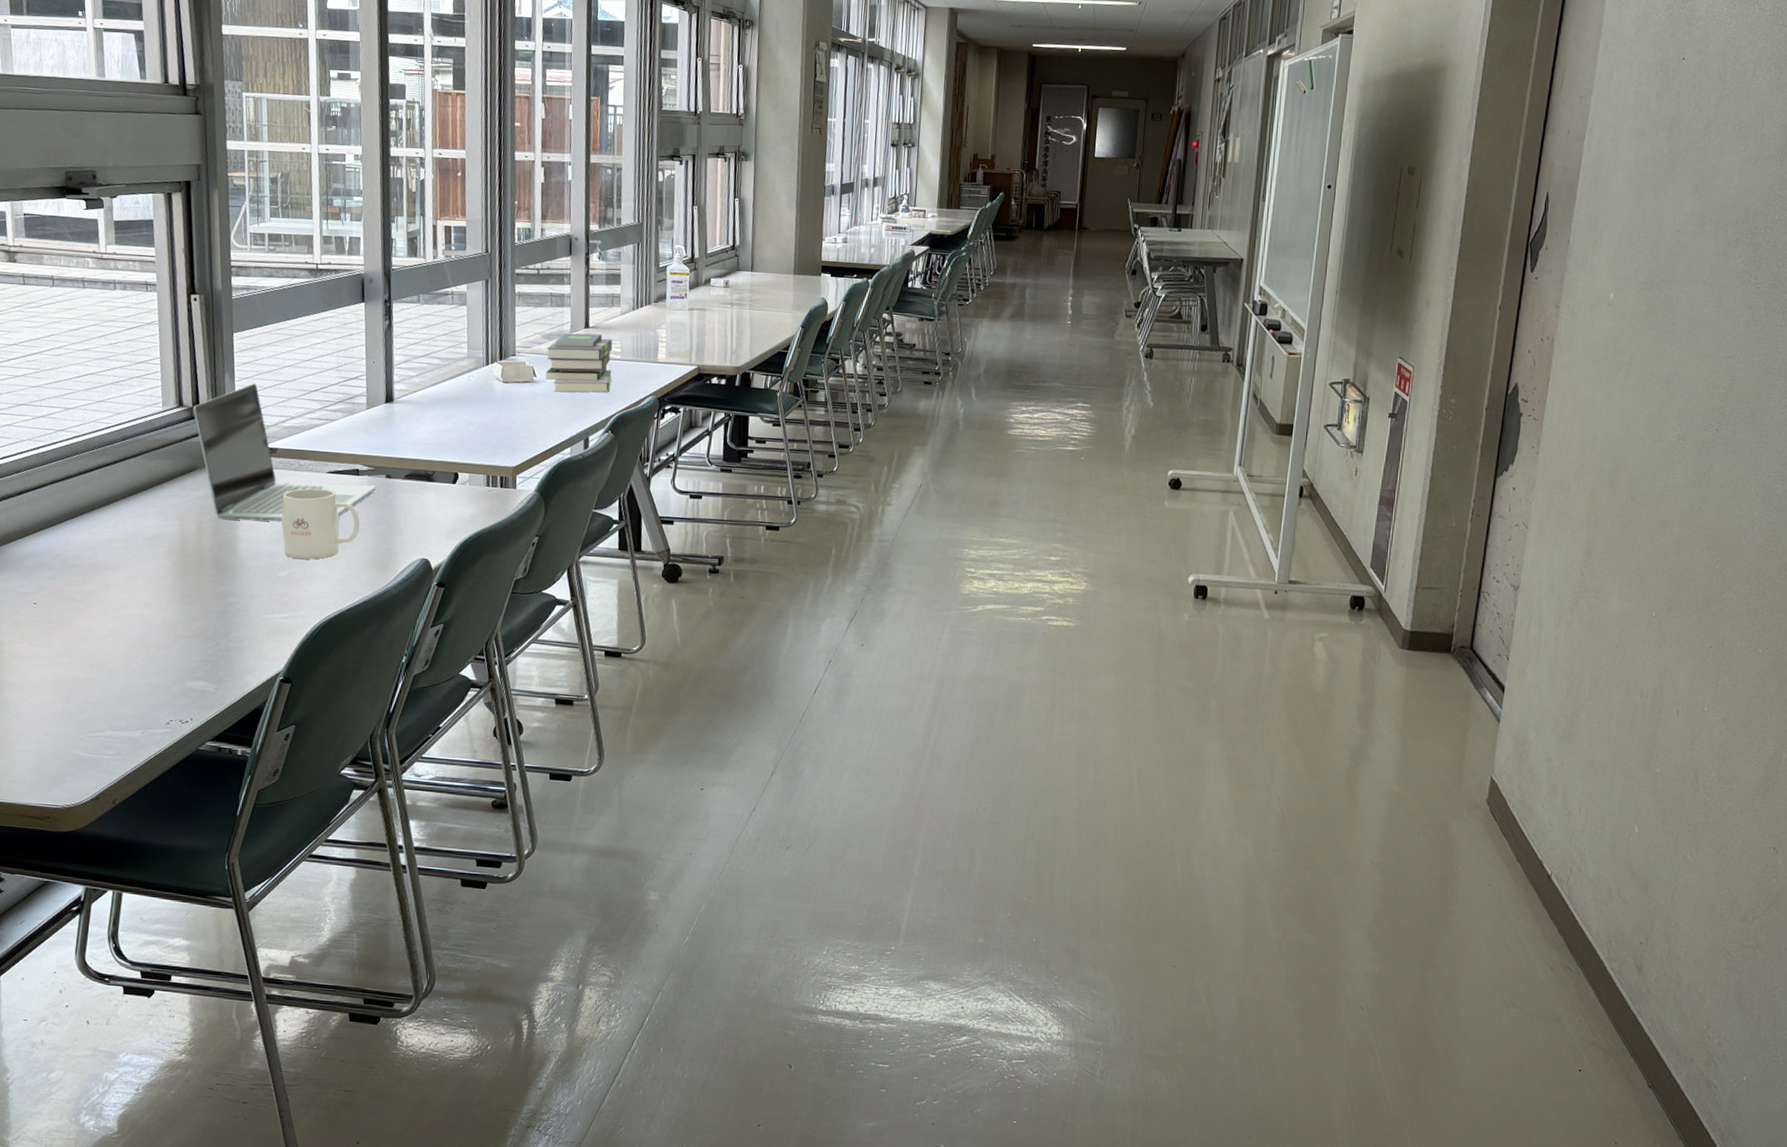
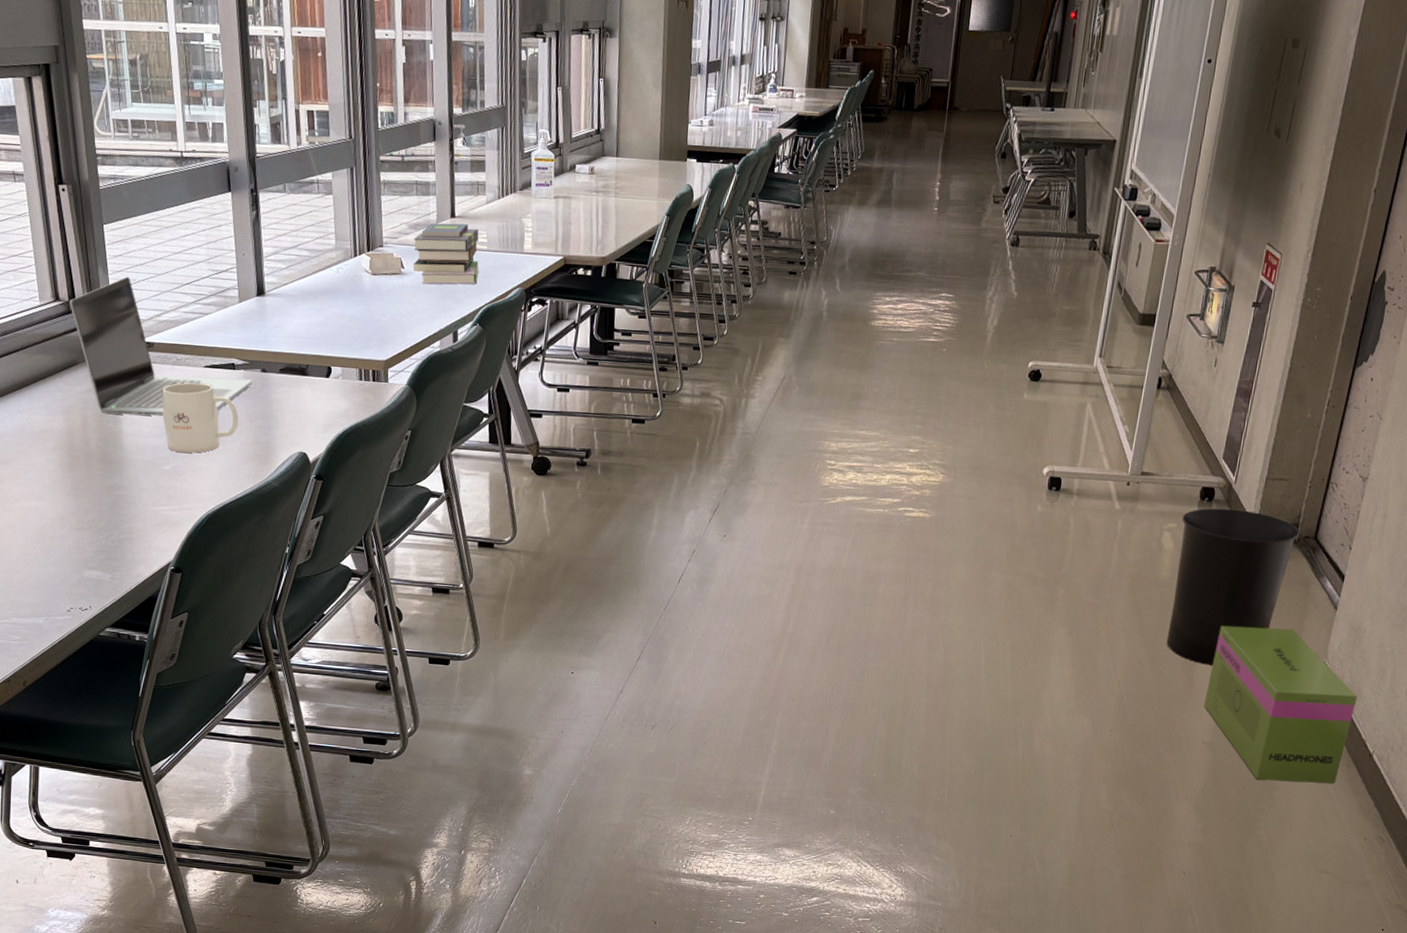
waste bin: none [1325,617,1454,781] -> present [1166,508,1299,665]
box: none [1369,738,1529,908] -> present [1204,625,1358,784]

